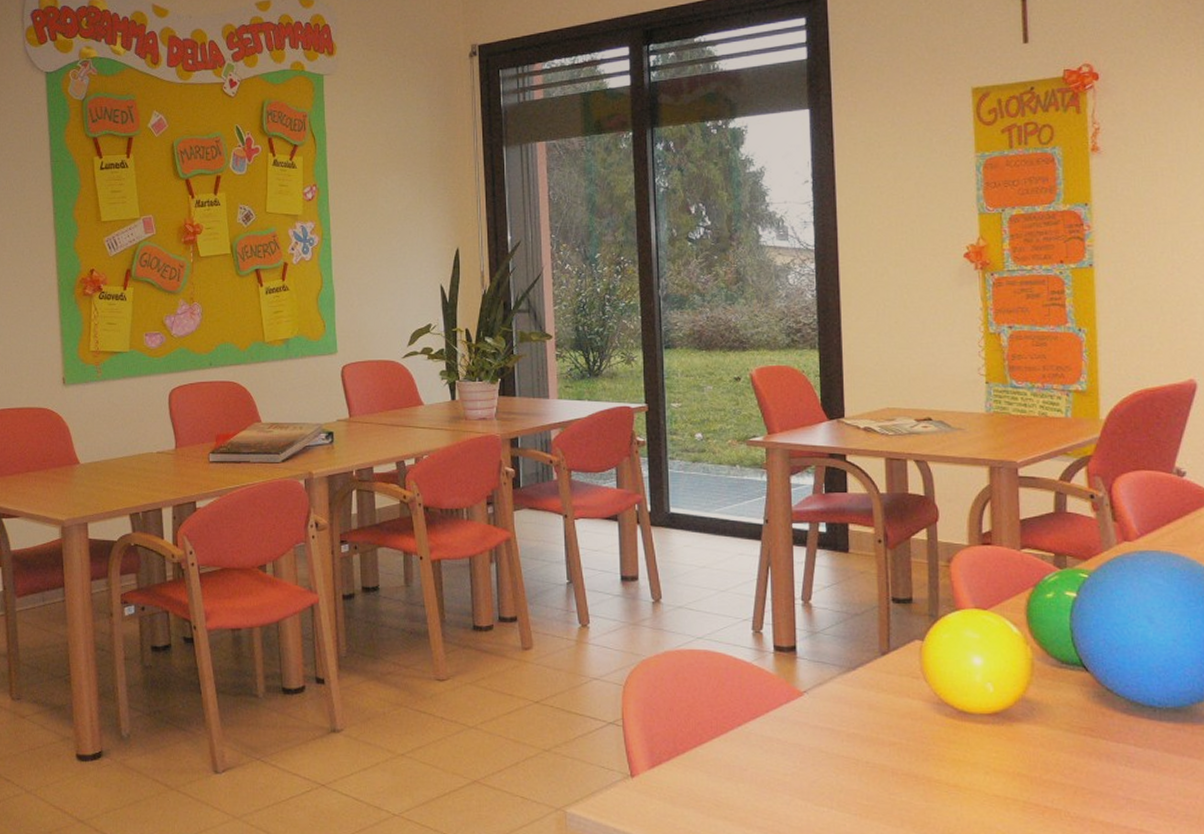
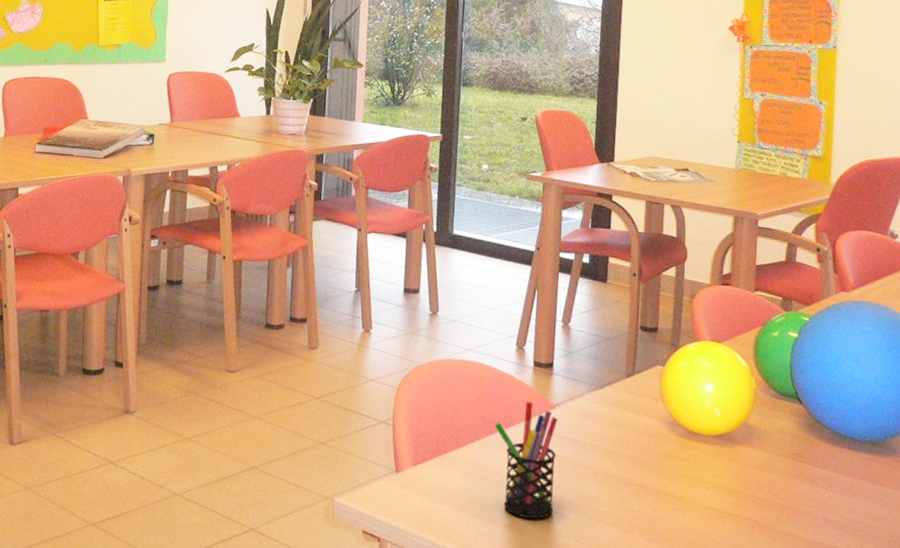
pen holder: none [736,690,812,818] -> present [494,402,558,519]

